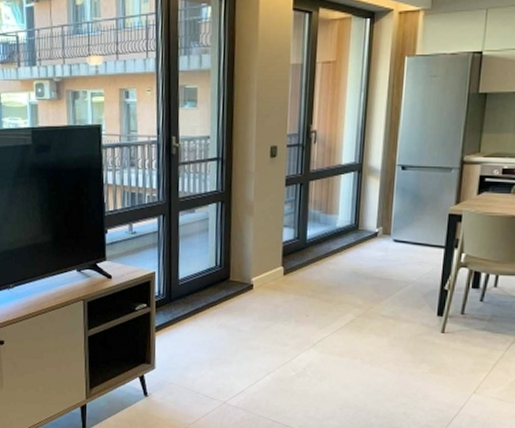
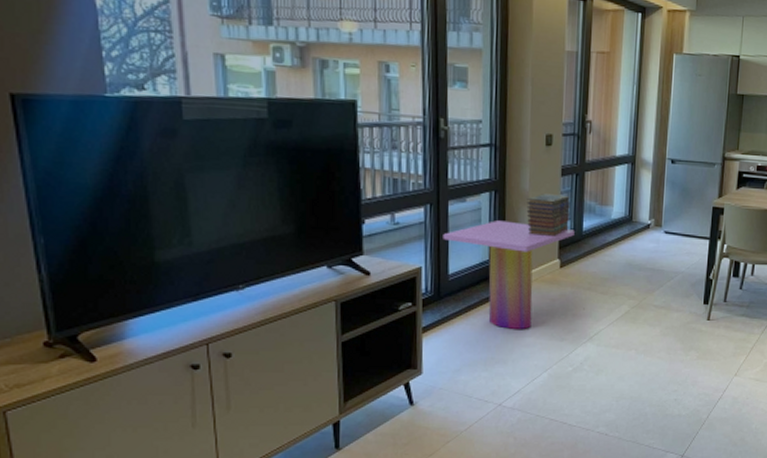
side table: none [174,230,298,333] -> present [443,220,575,329]
book stack: none [251,203,294,246] -> present [526,194,570,238]

